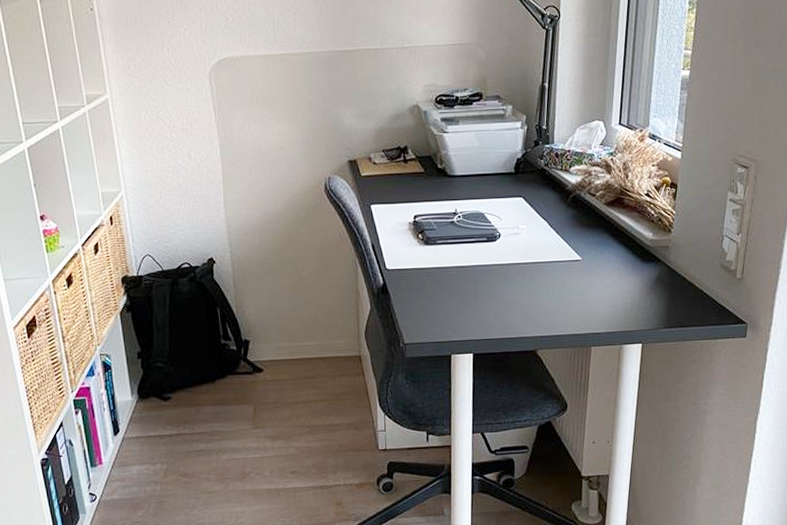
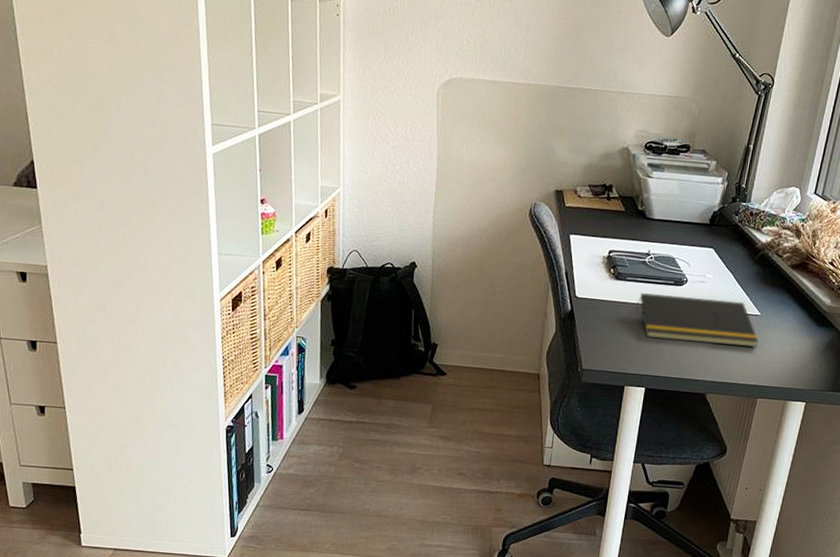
notepad: none [451,248,583,301] -> present [635,293,758,347]

